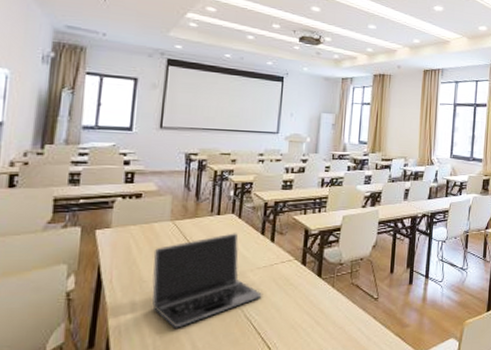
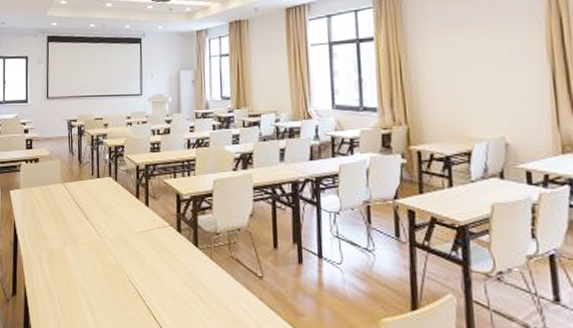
laptop: present [152,233,262,328] -> none [51,196,143,286]

